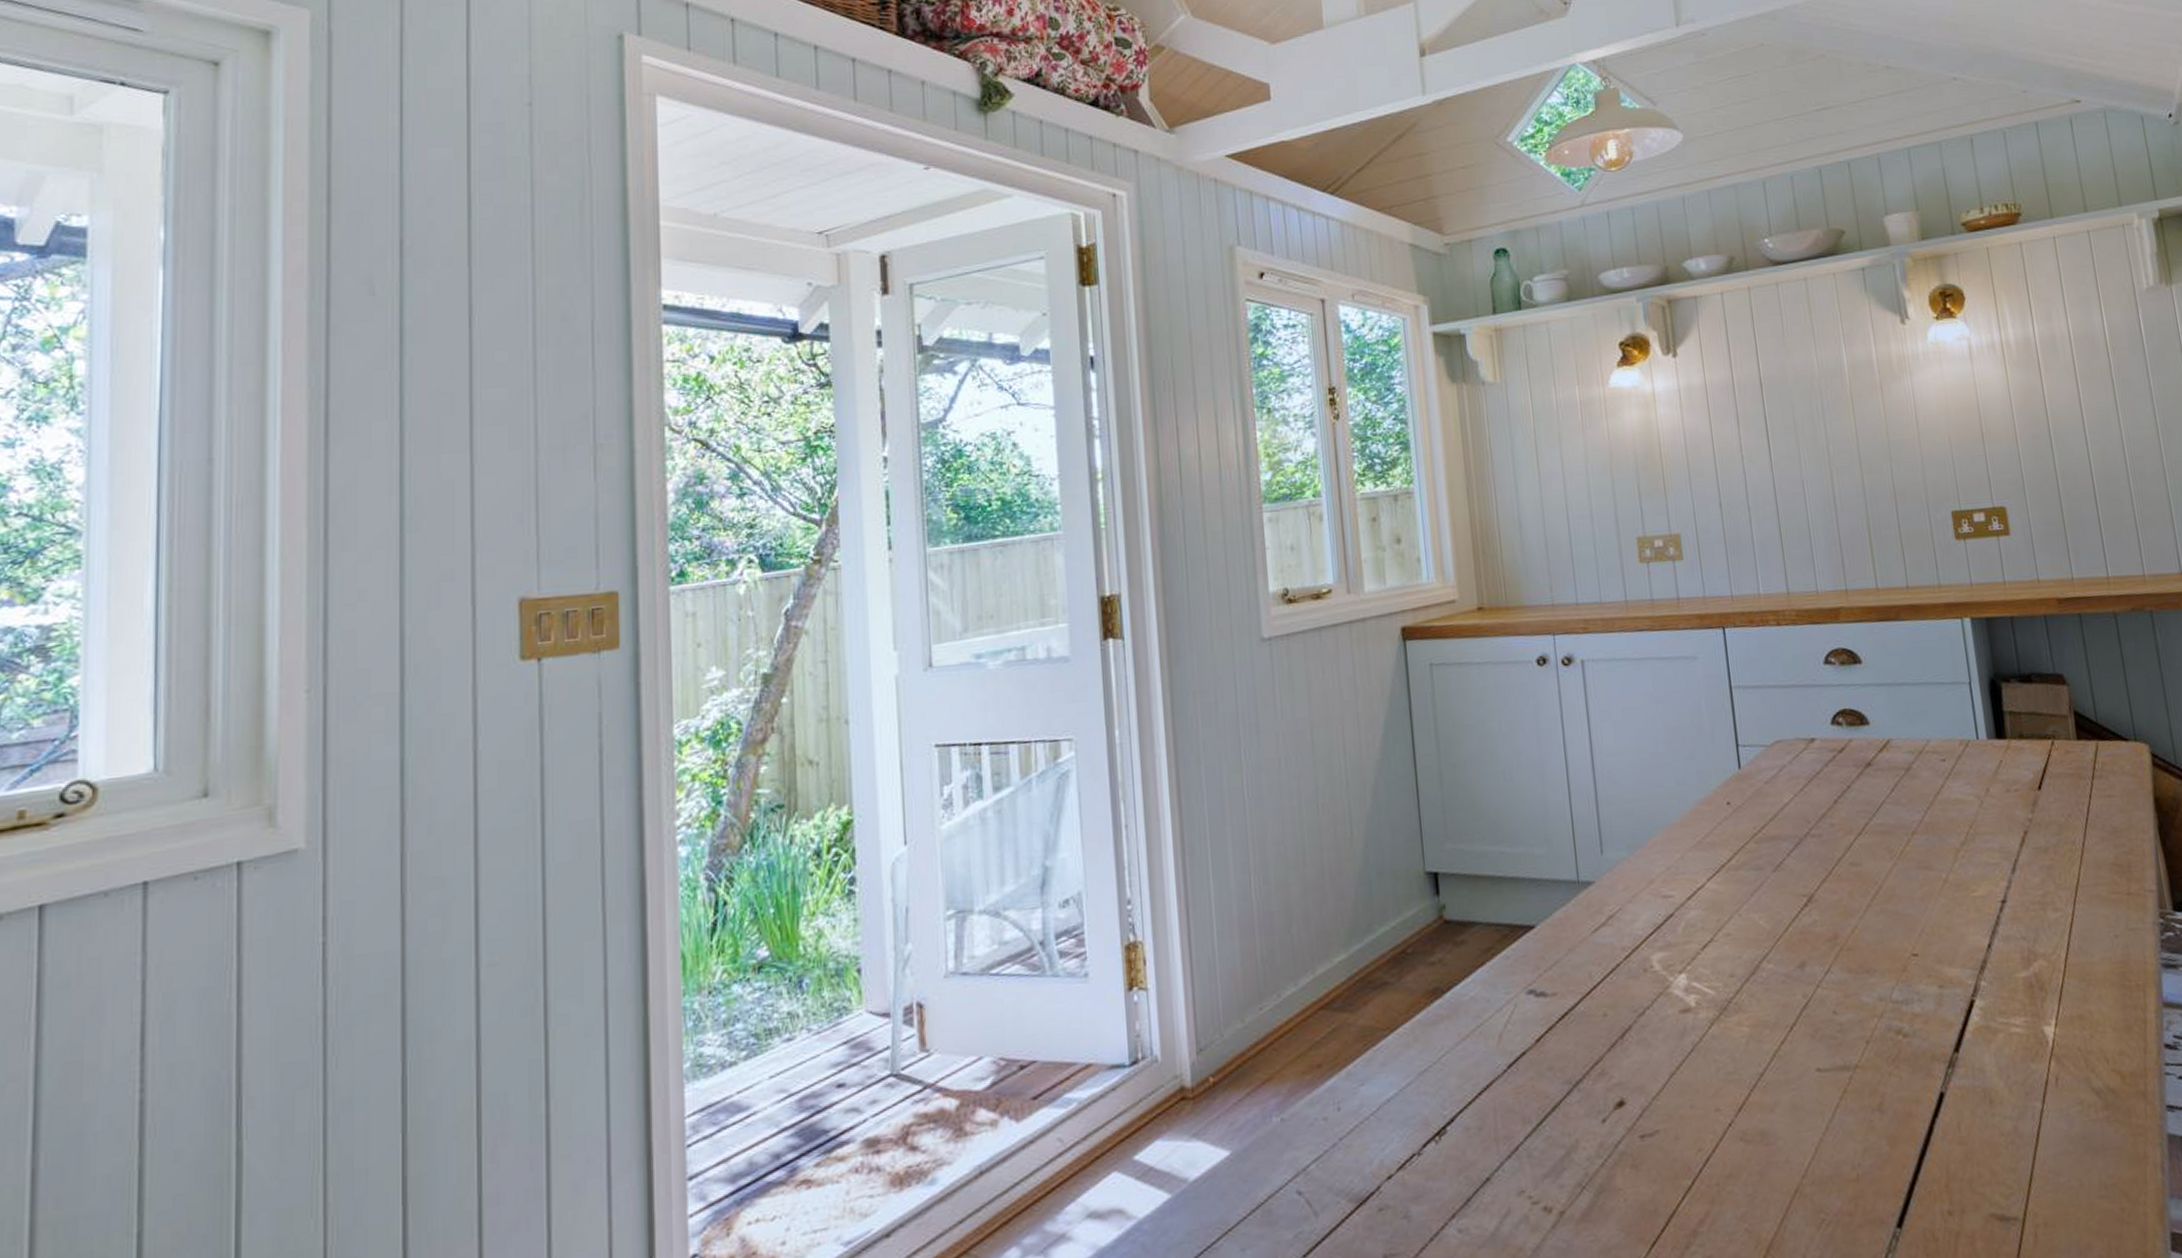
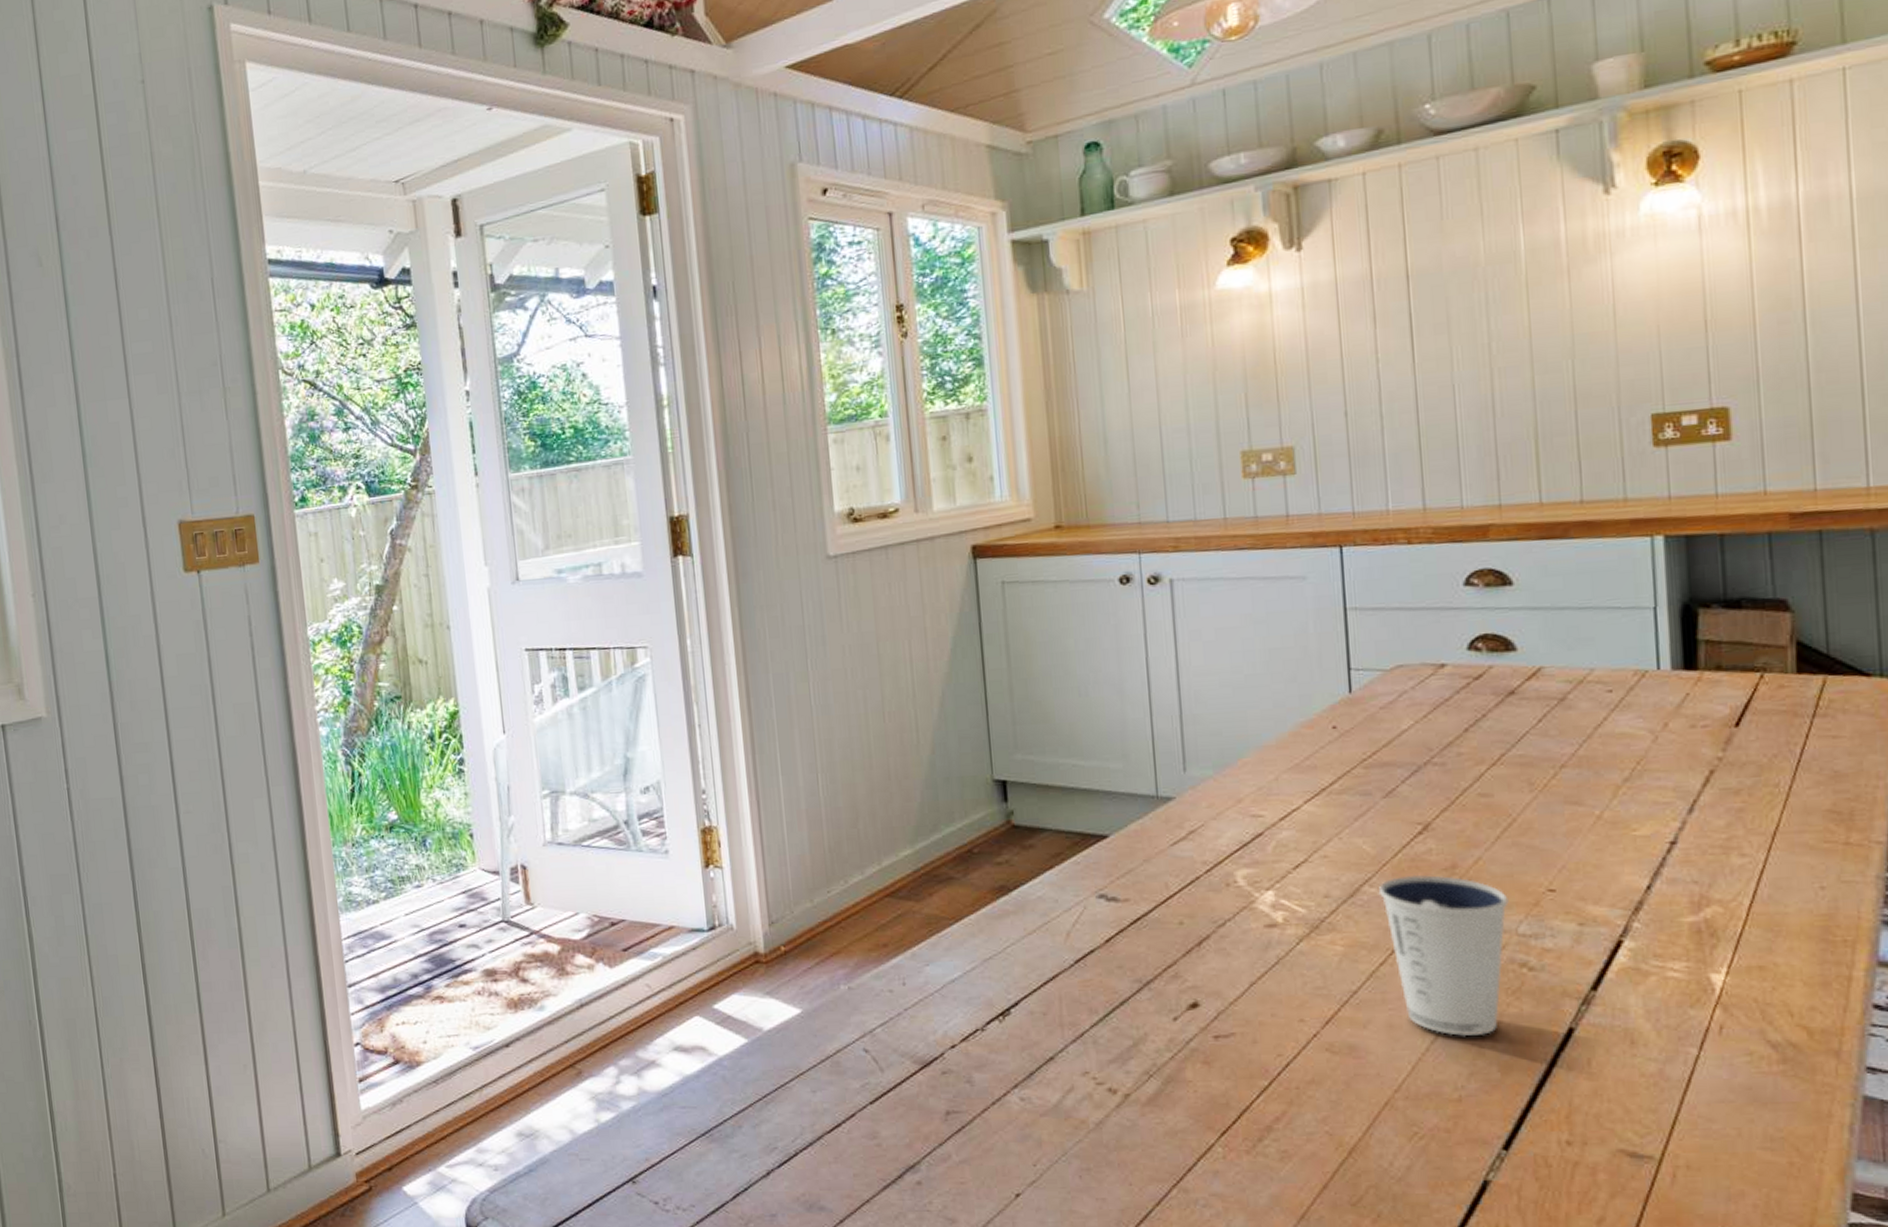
dixie cup: none [1775,947,1883,1112] -> present [1378,874,1509,1037]

